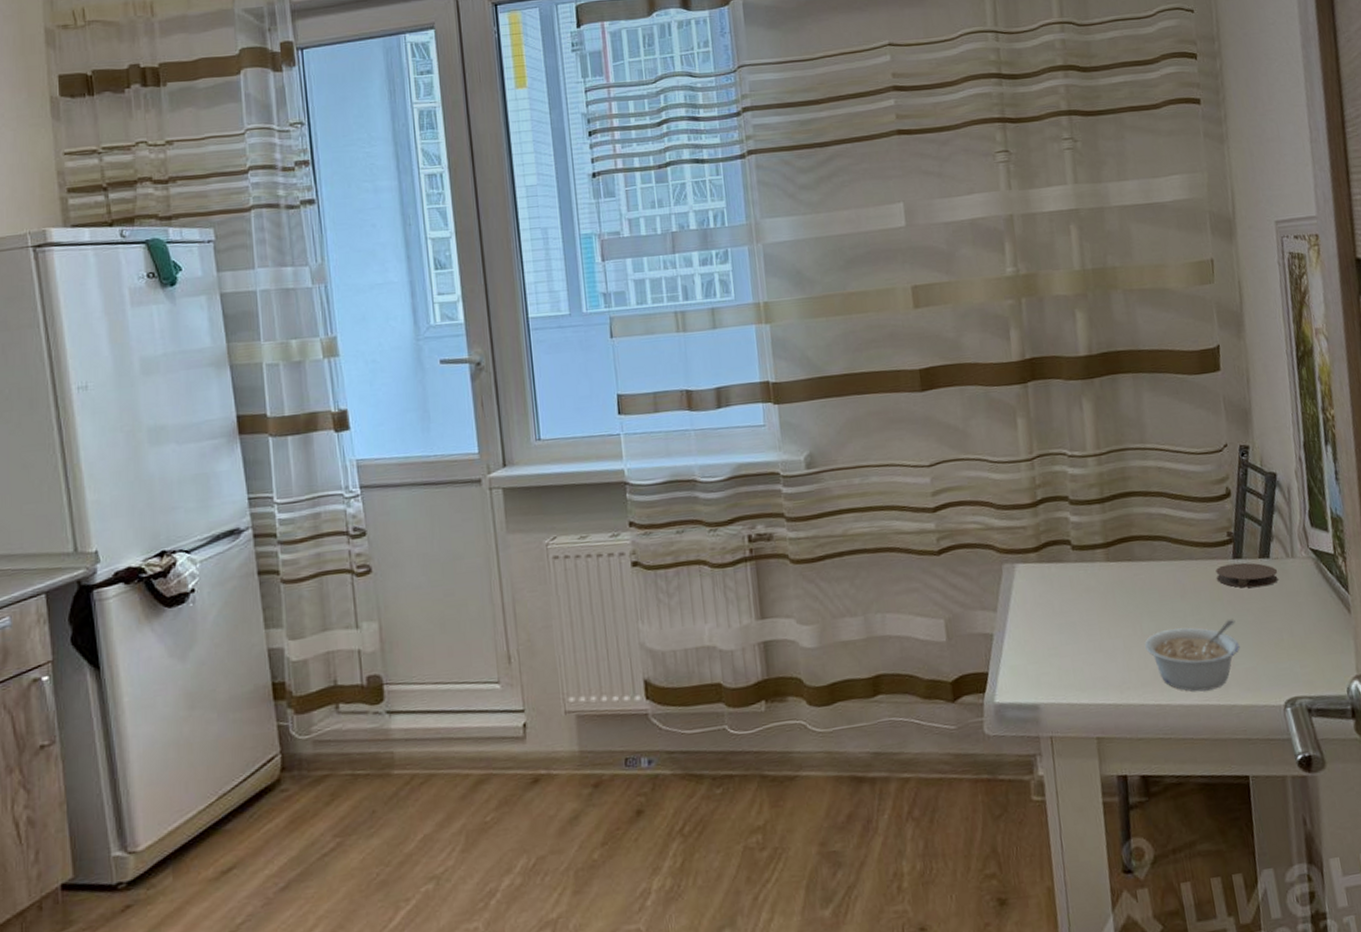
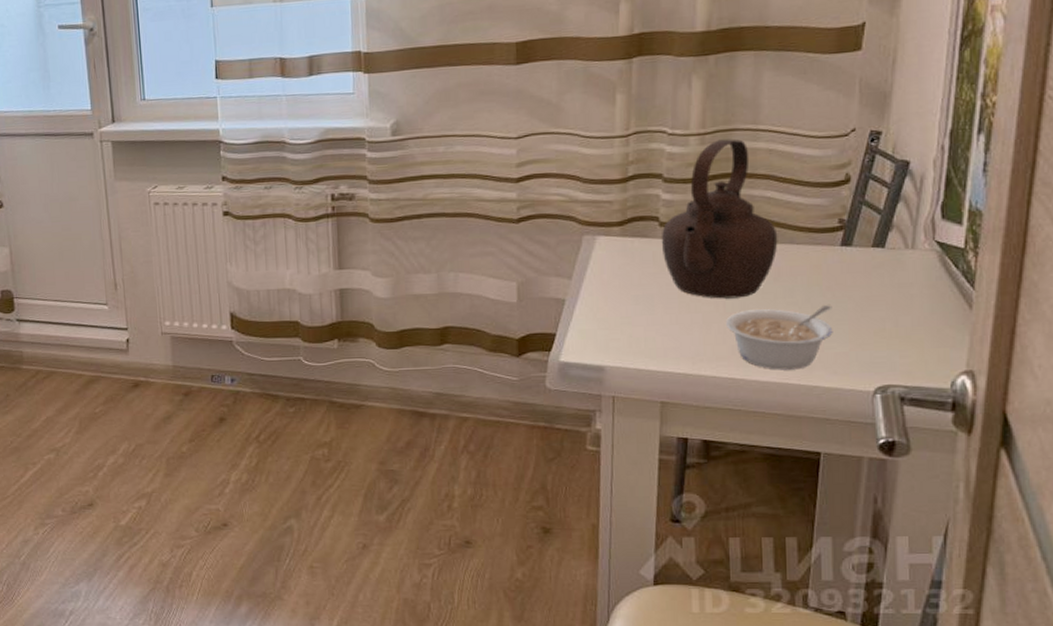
teapot: none [1075,458,1180,622] -> present [661,139,778,299]
coaster: present [1215,562,1278,588] -> none [817,250,892,276]

